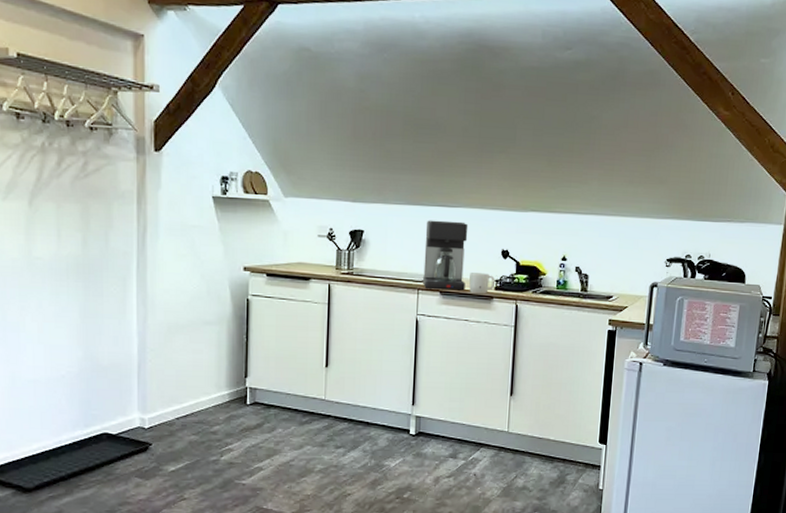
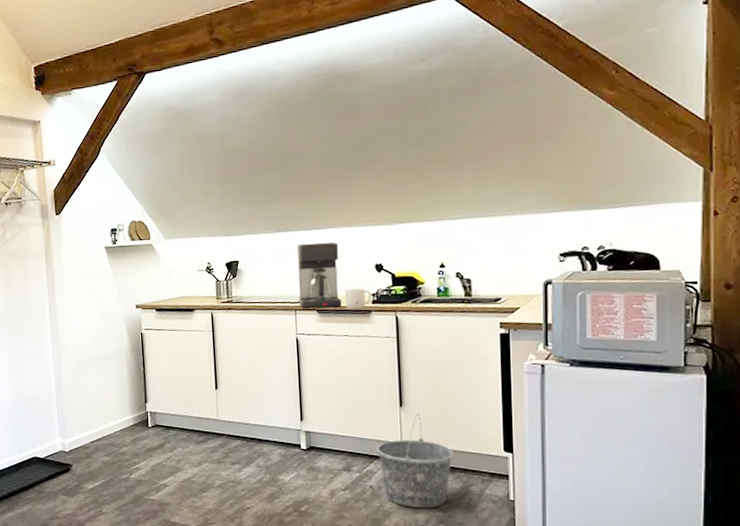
bucket: none [483,403,555,497] -> present [375,413,454,509]

